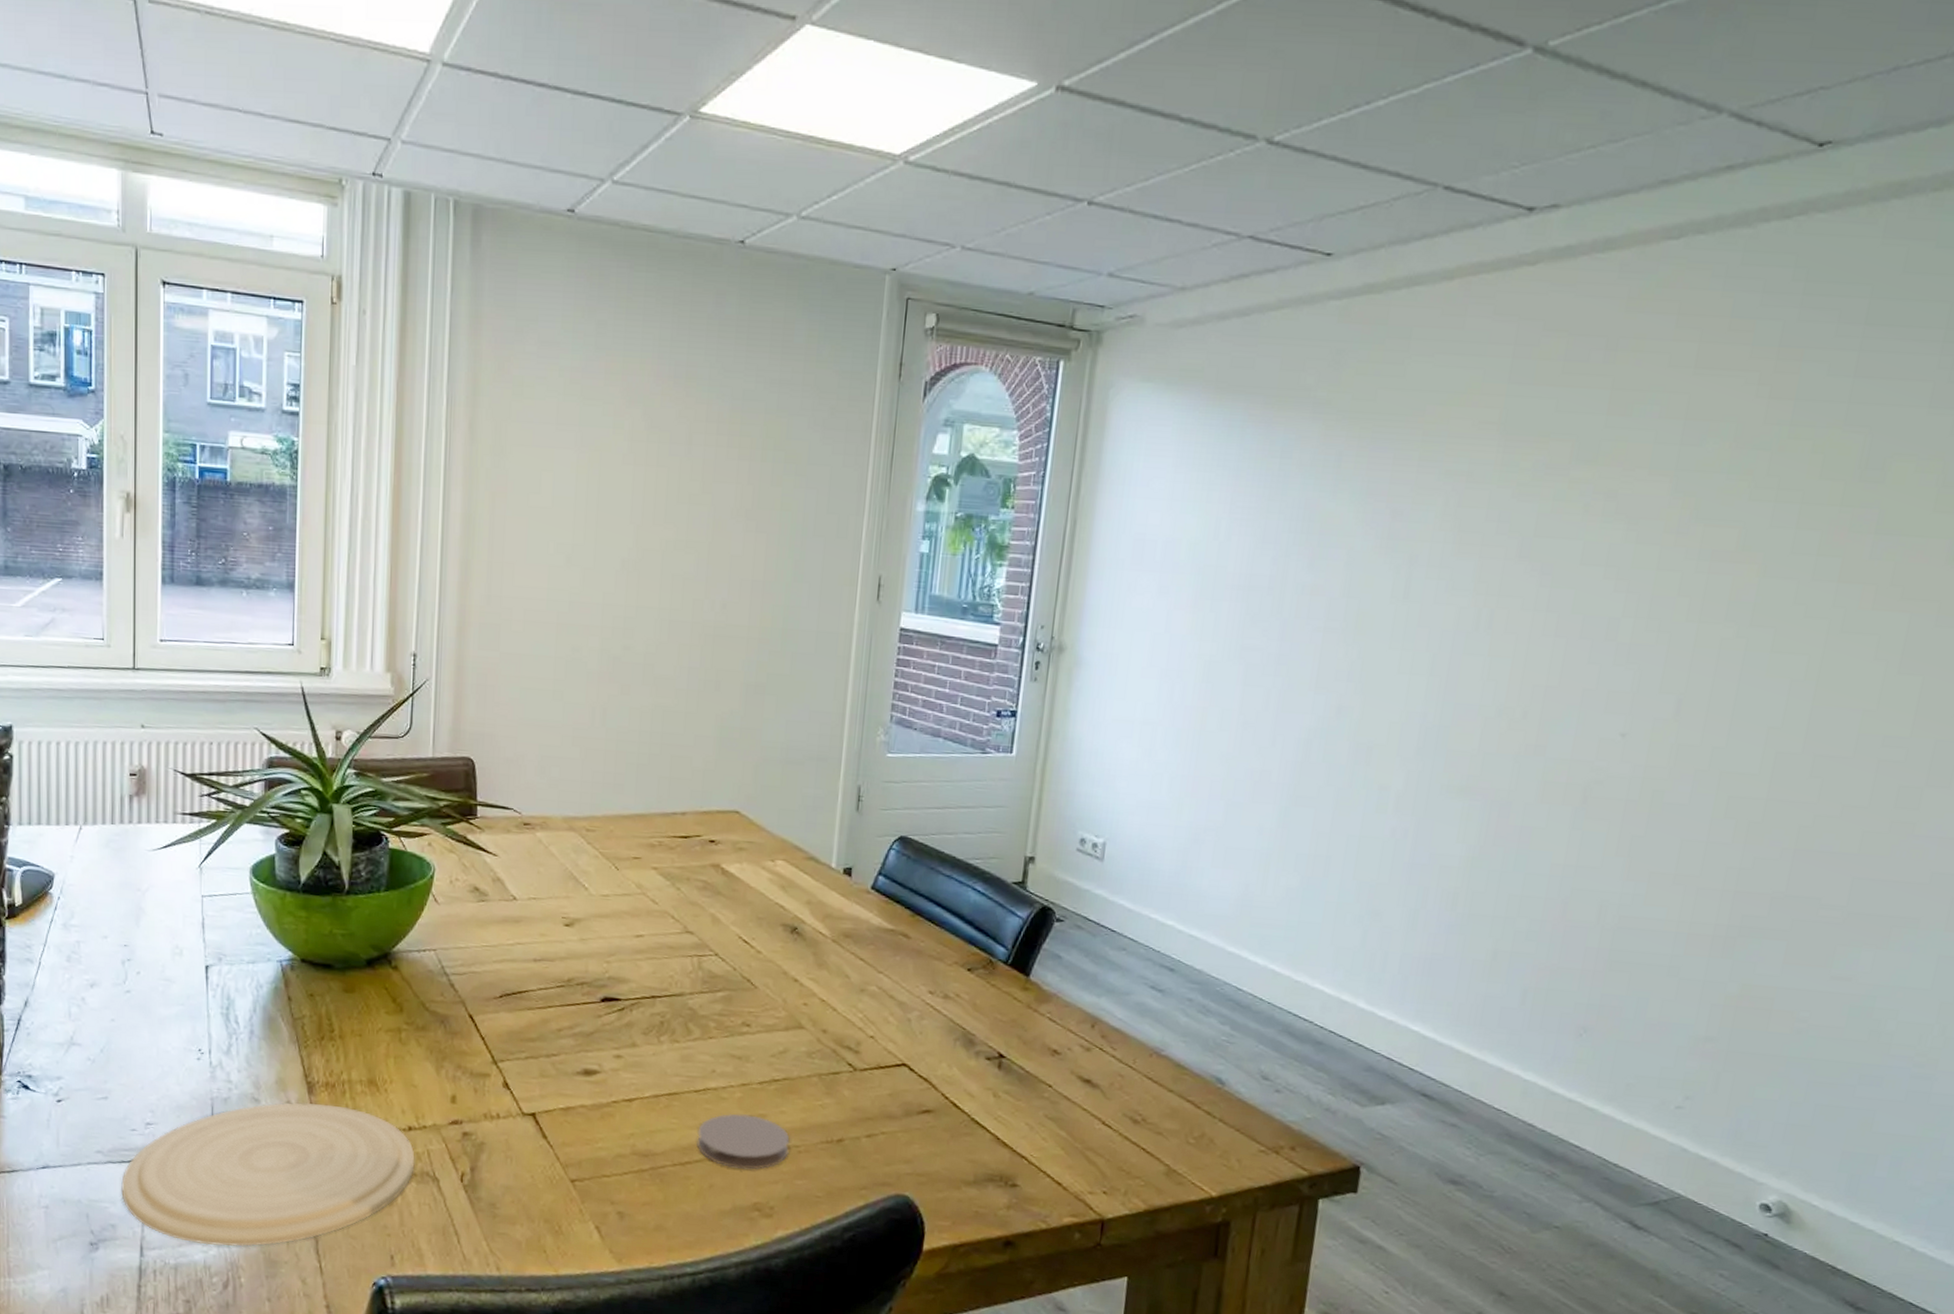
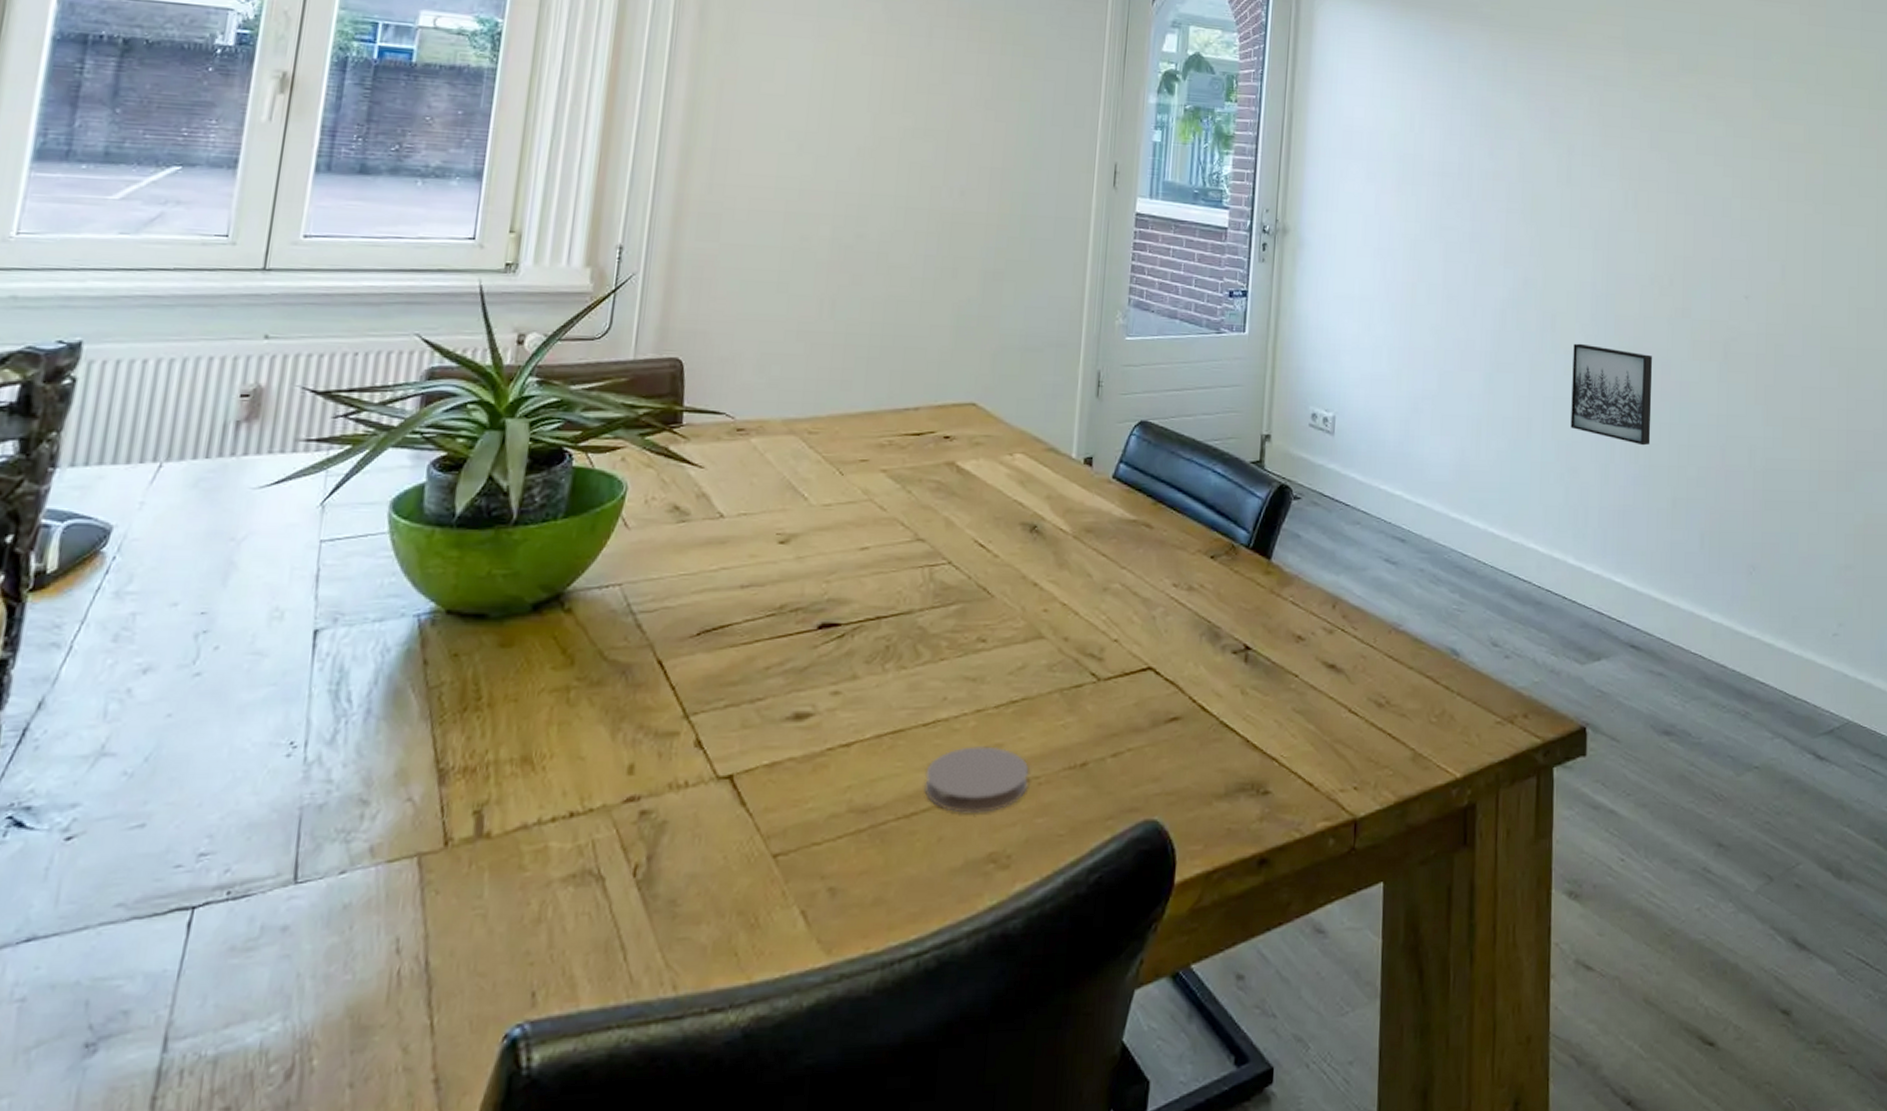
plate: present [121,1102,415,1247] -> none [146,796,576,1020]
wall art: none [1377,779,1490,893] -> present [1570,343,1653,446]

